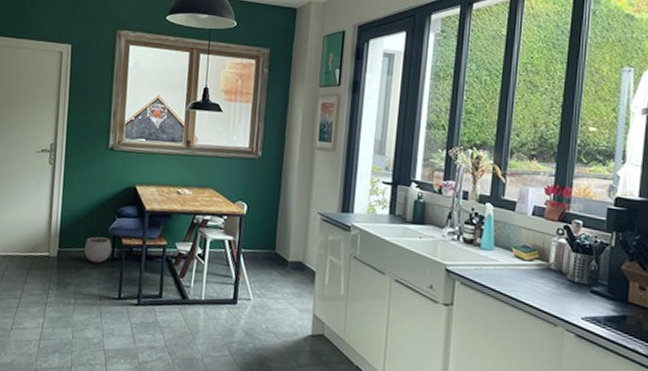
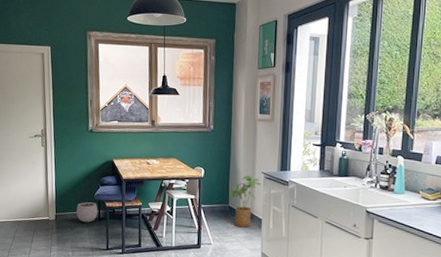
house plant: none [279,216,318,282] -> present [231,176,262,228]

